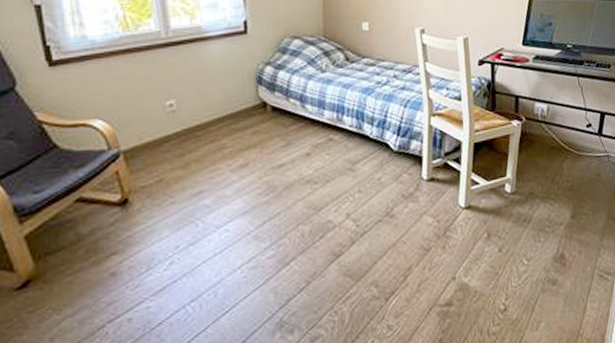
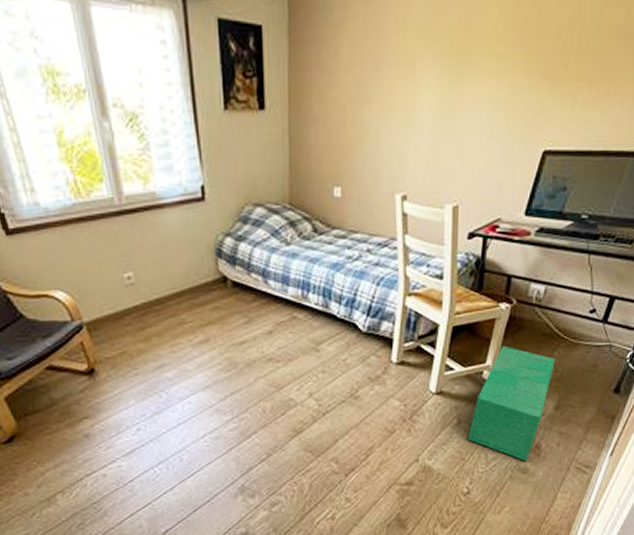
storage bin: none [498,159,565,272] -> present [467,345,556,462]

